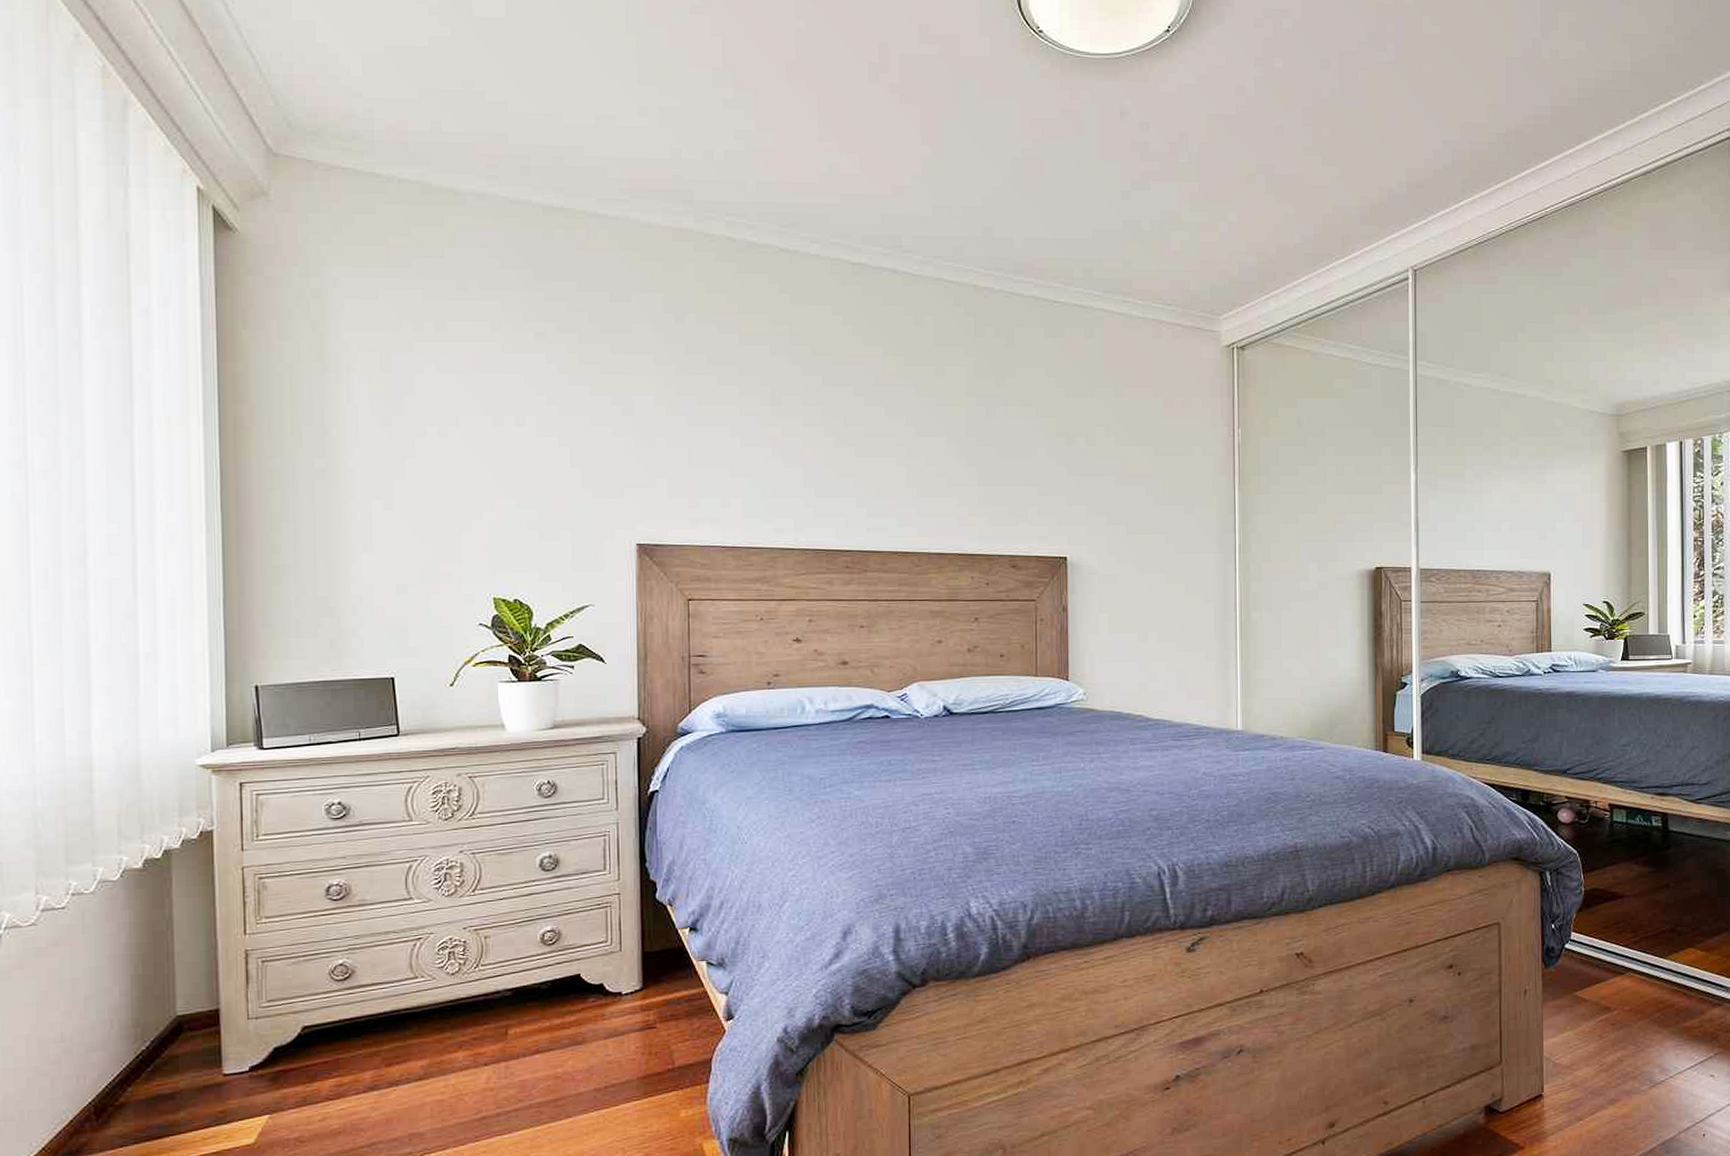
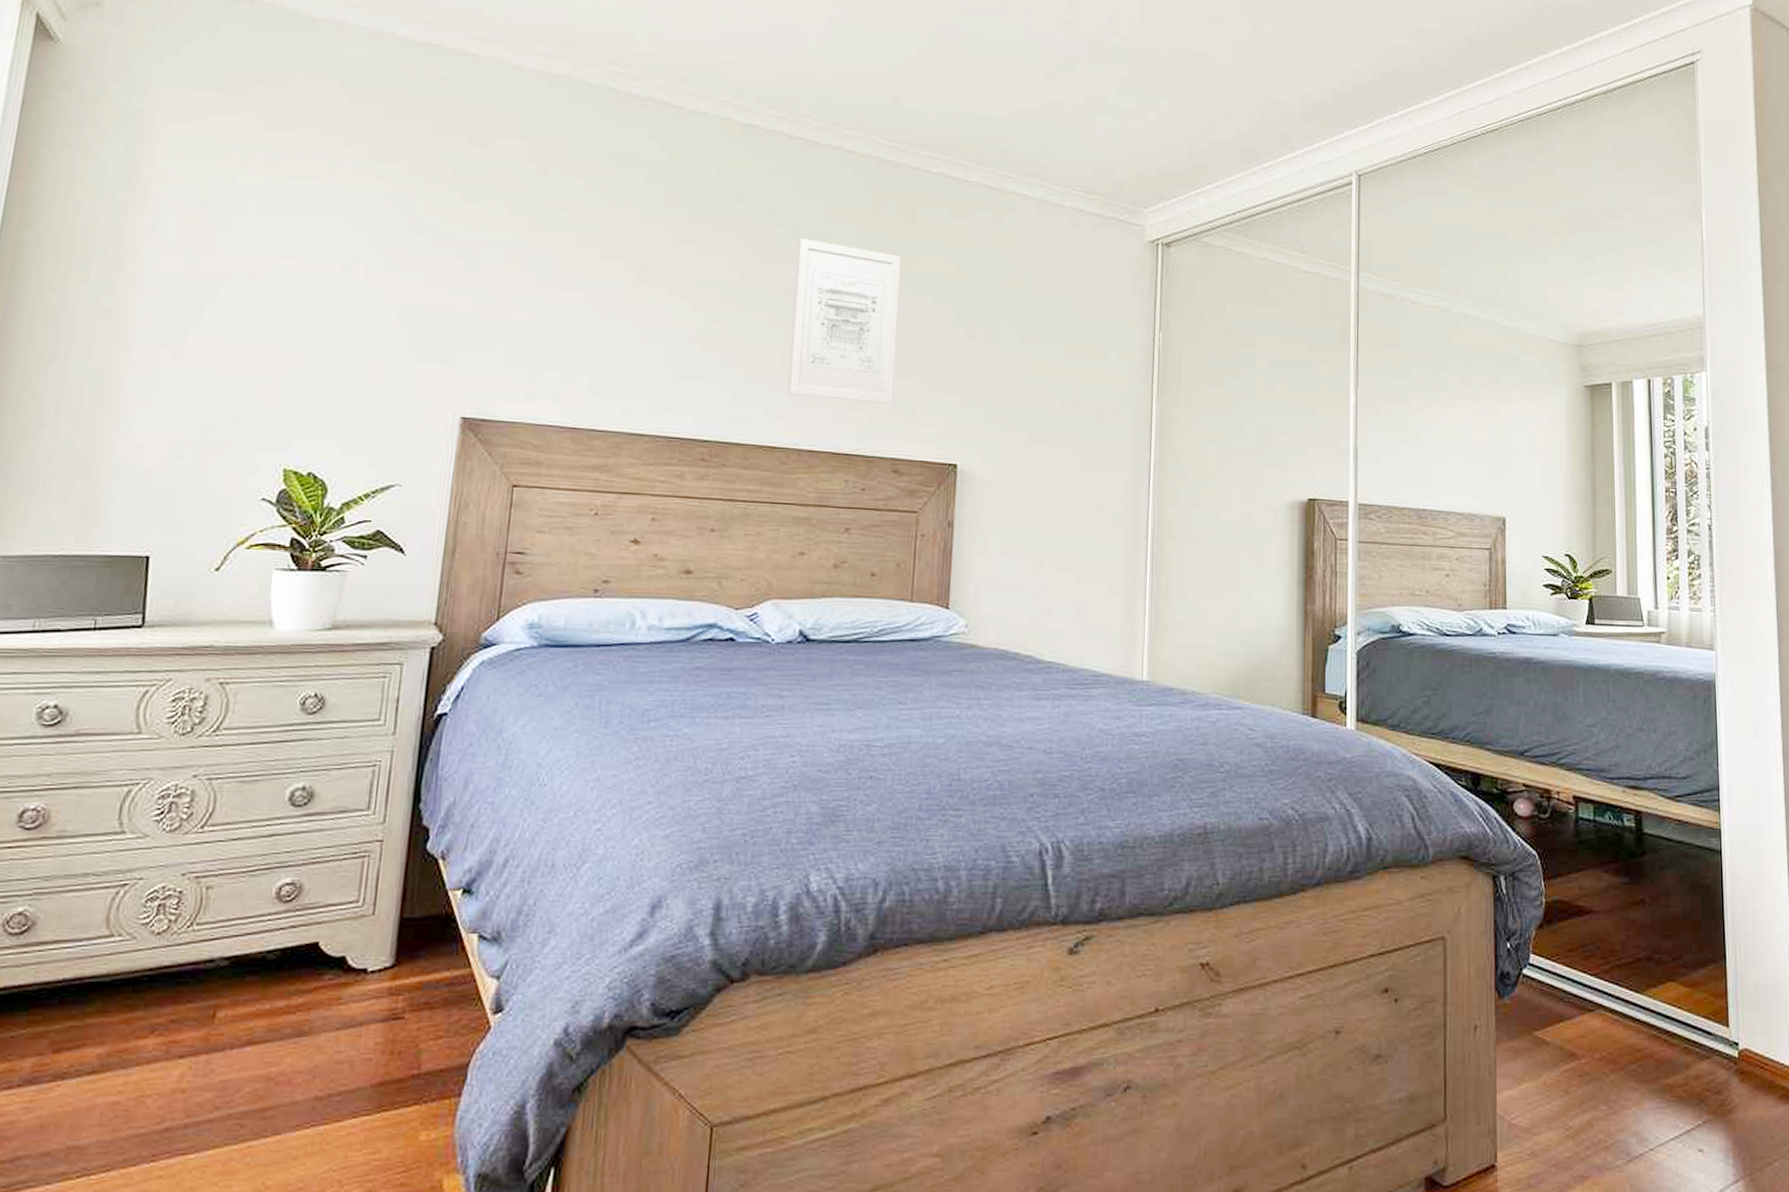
wall art: none [912,365,1006,509] -> present [787,238,901,405]

